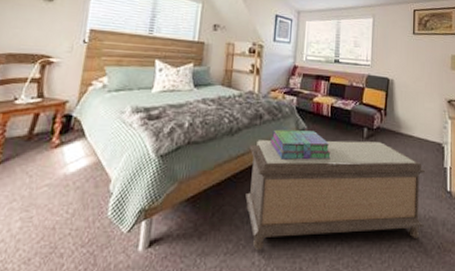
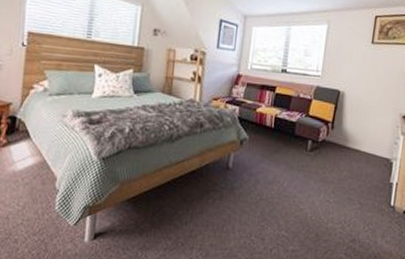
bench: present [245,140,426,251] -> none [185,148,370,249]
stack of books: present [270,129,331,160] -> none [211,138,272,170]

